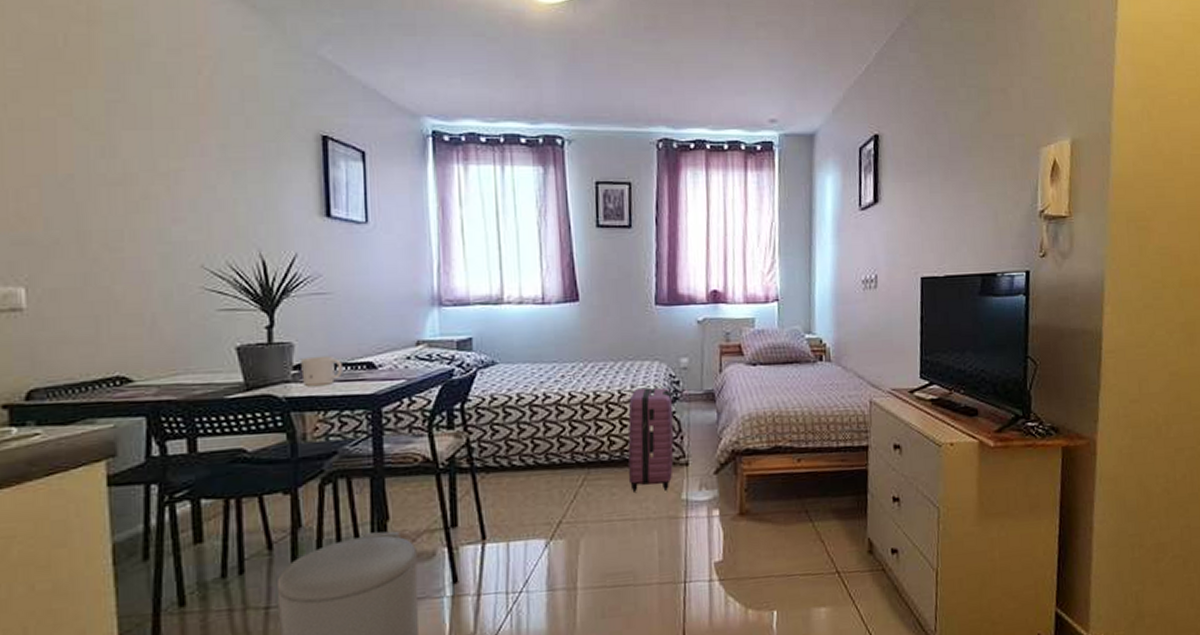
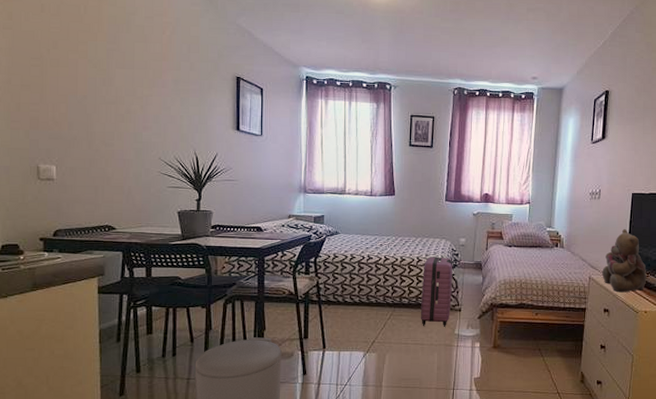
mug: present [301,355,344,387] -> none [216,221,242,241]
teddy bear: none [887,329,950,420] -> present [602,229,647,293]

